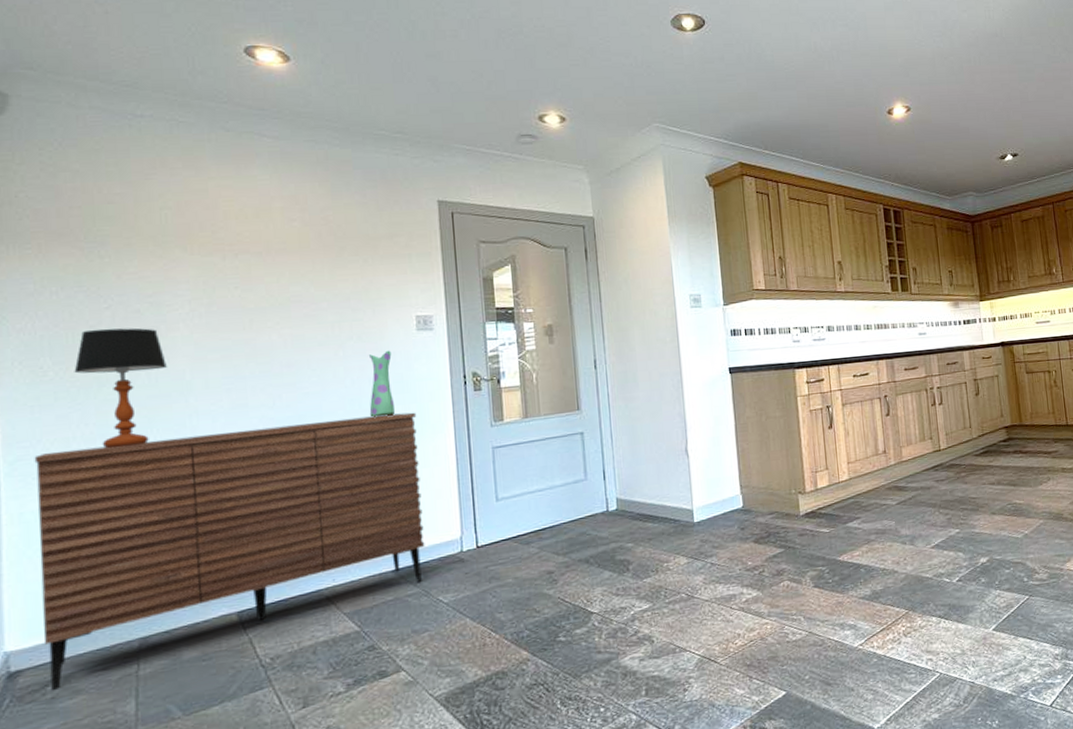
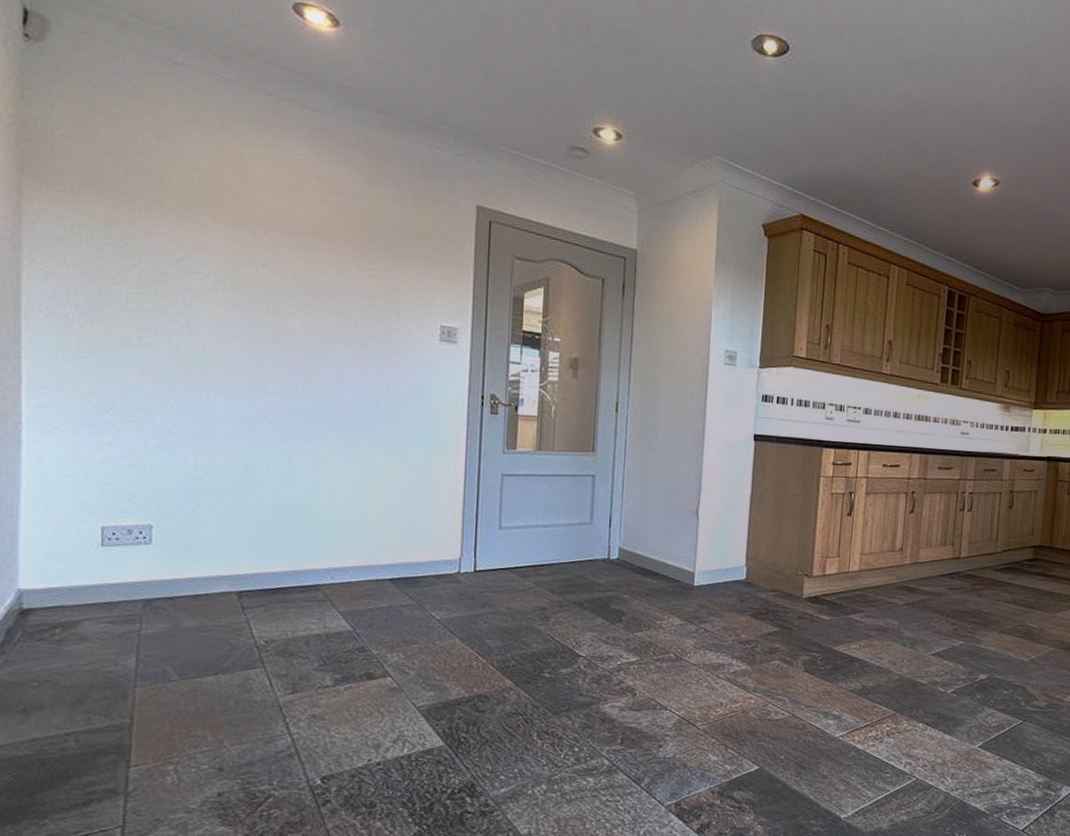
sideboard: present [34,412,425,690] -> none [55,403,430,633]
table lamp: present [74,328,167,449] -> none [98,285,188,411]
vase: present [369,350,395,418] -> none [383,357,412,425]

